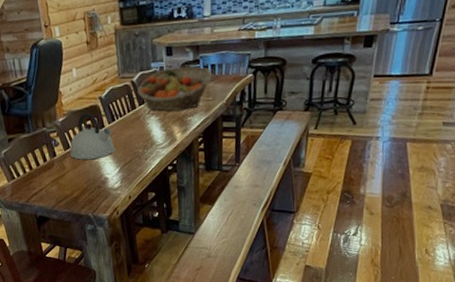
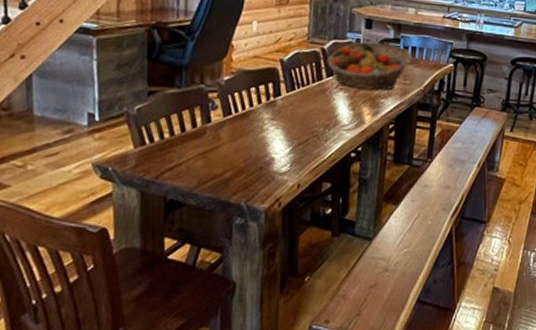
kettle: present [69,112,116,160] -> none [229,74,290,133]

